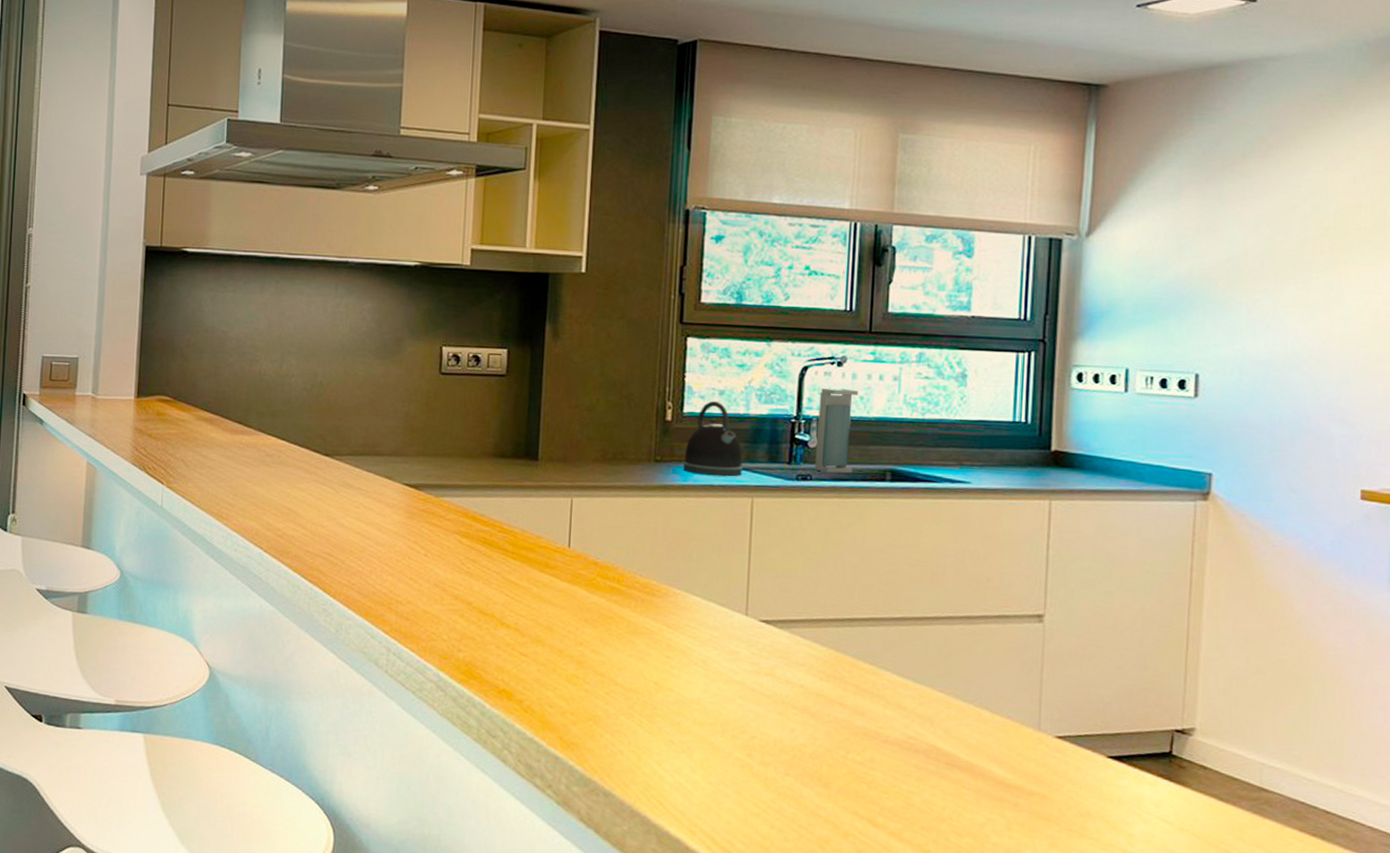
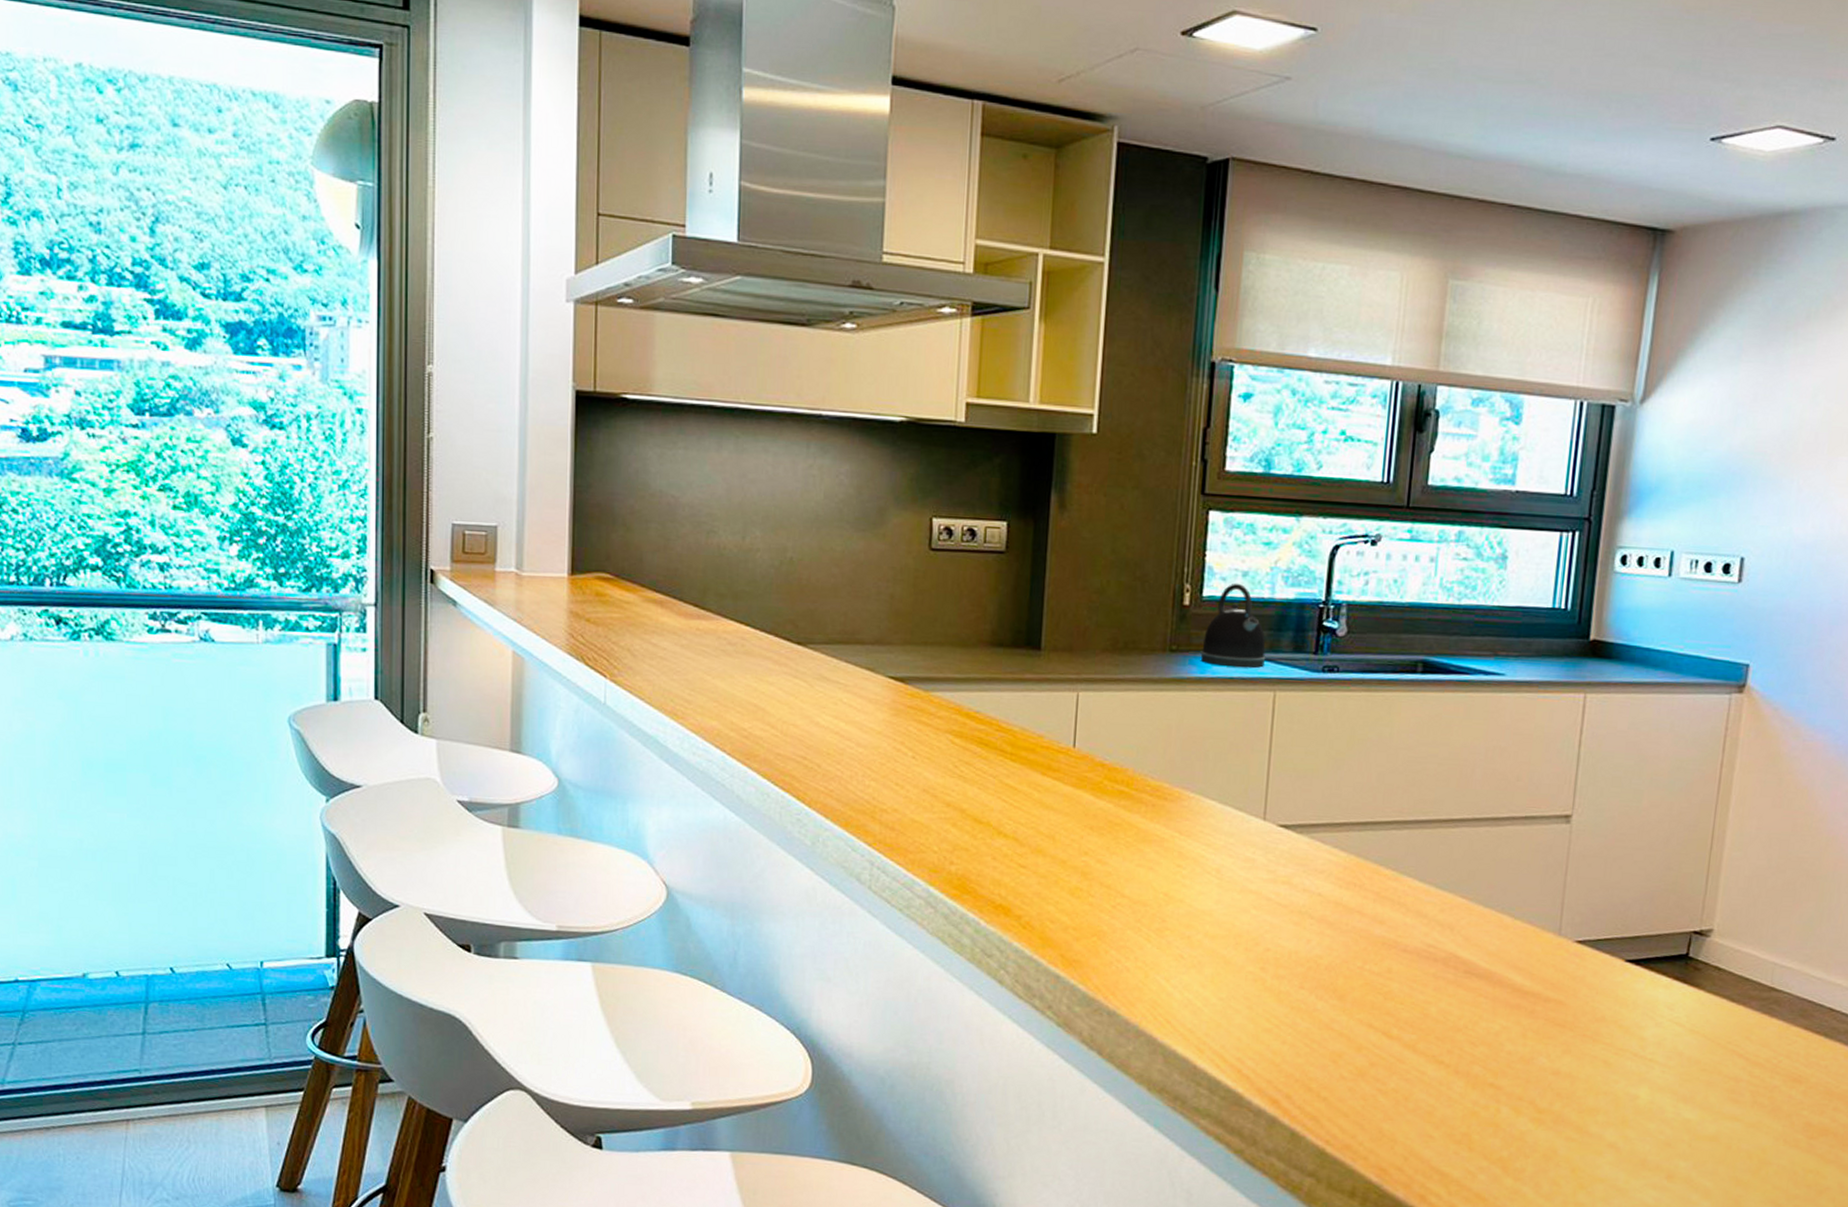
soap dispenser: present [815,389,859,474] -> none [1342,570,1393,665]

